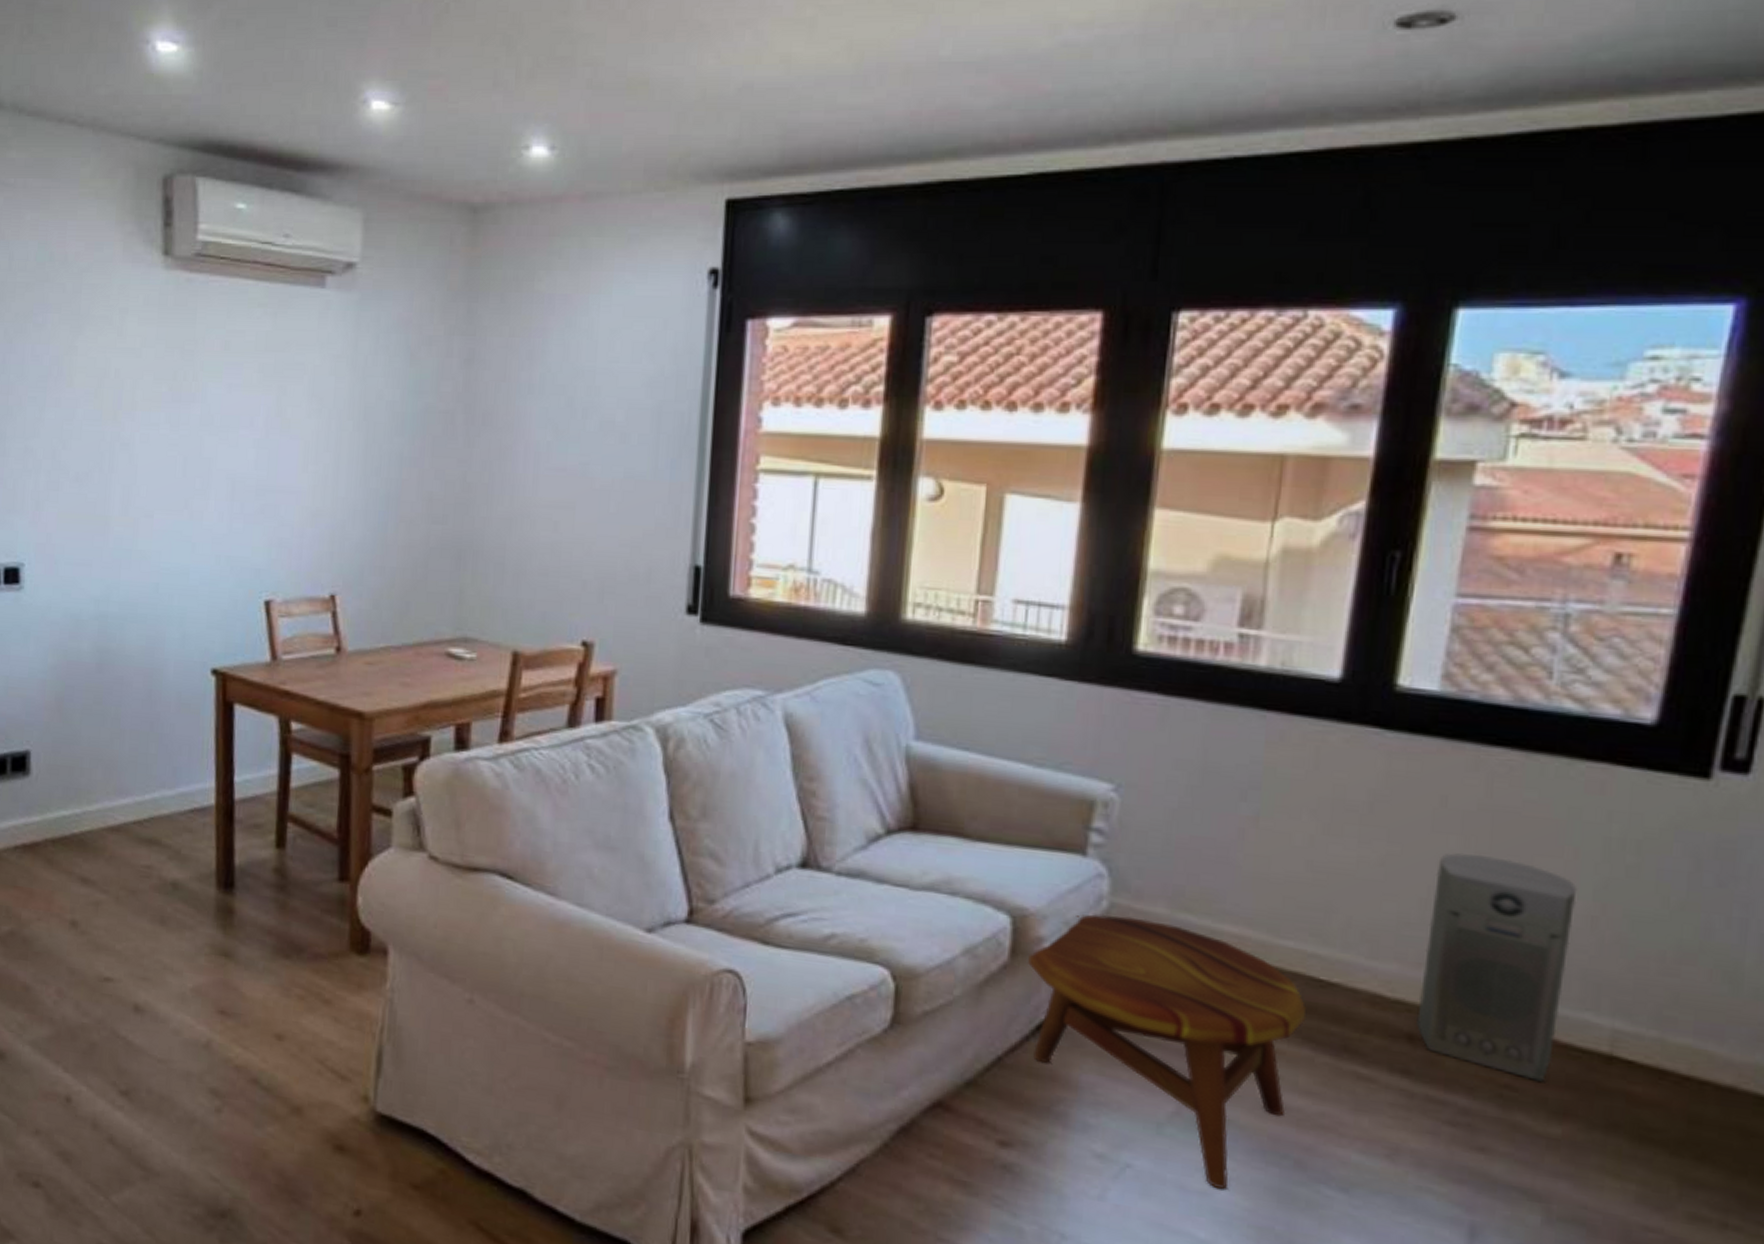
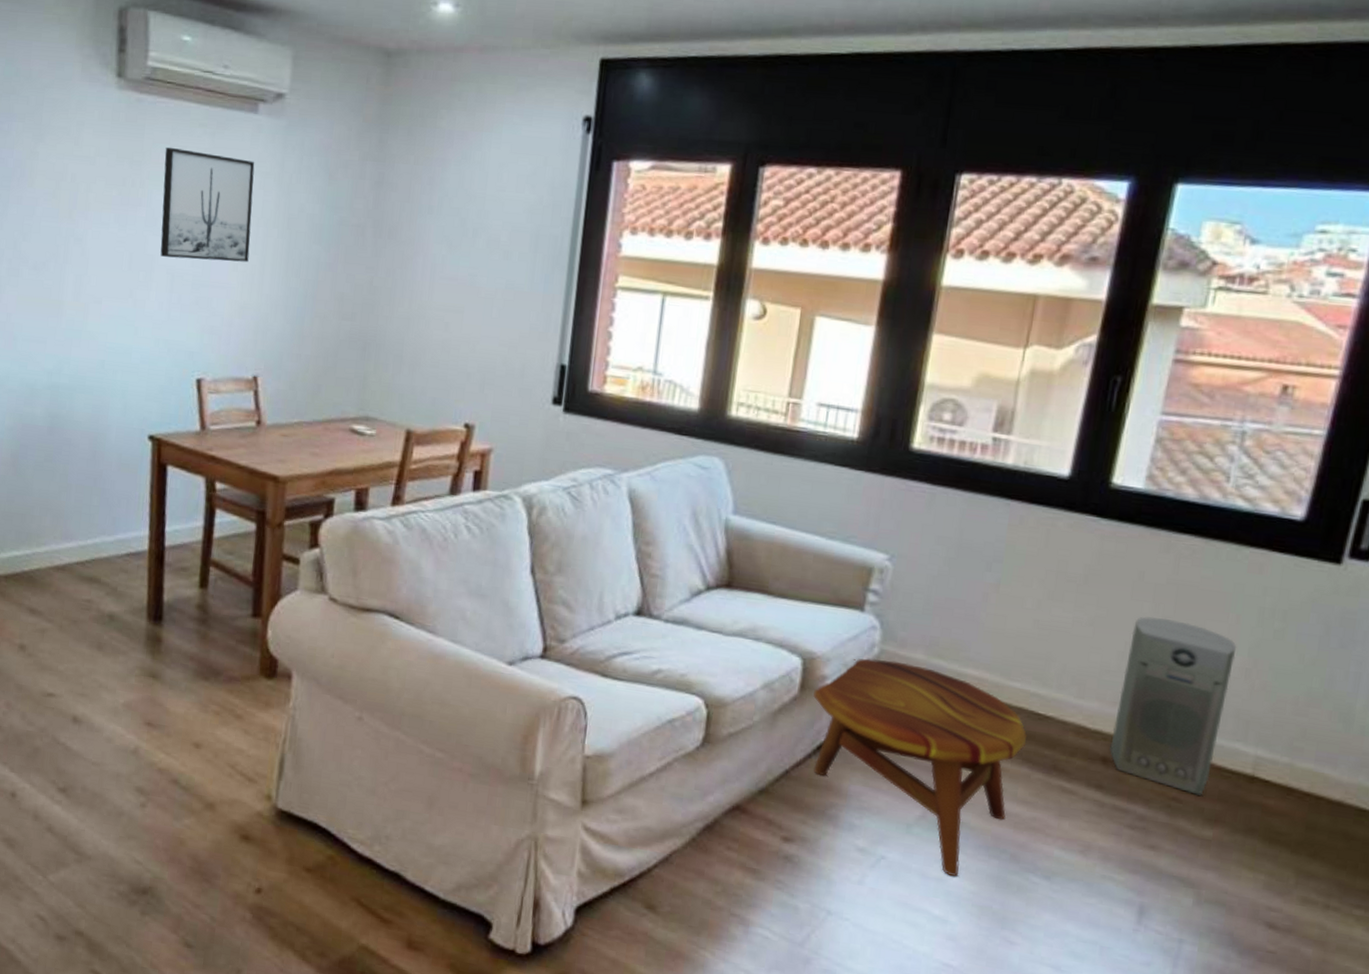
wall art: none [218,332,324,462] -> present [160,147,255,263]

